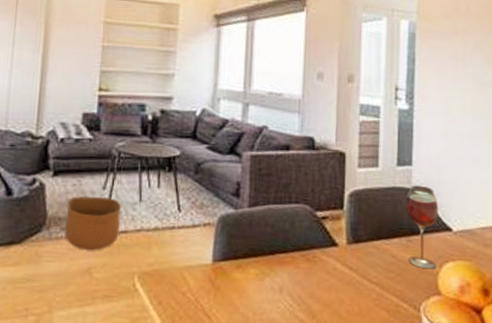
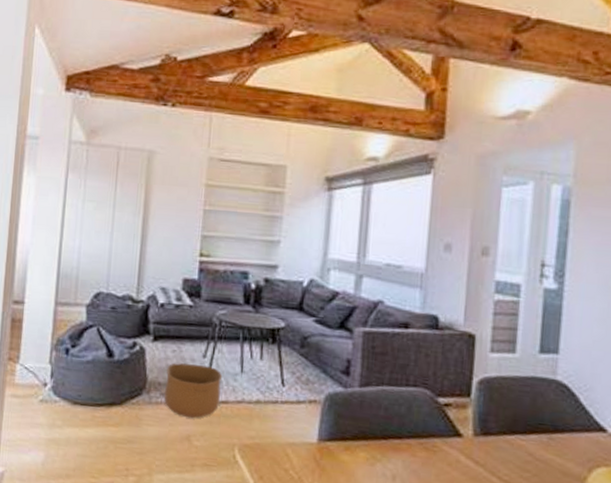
wineglass: present [406,185,438,270] -> none [548,376,591,473]

